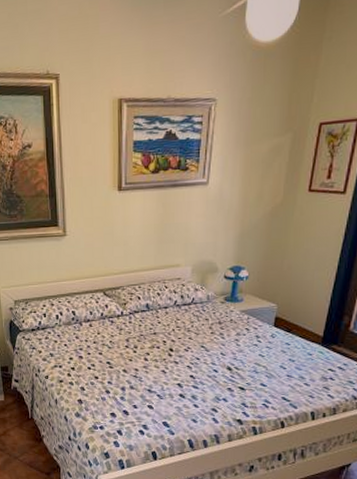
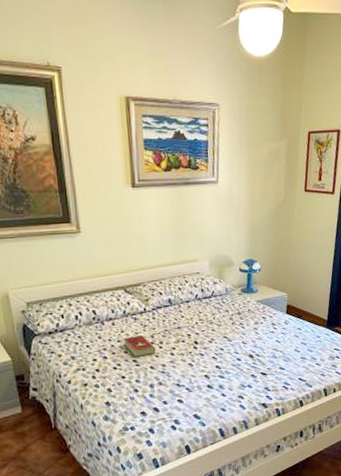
hardcover book: none [98,337,130,360] -> present [123,334,156,358]

